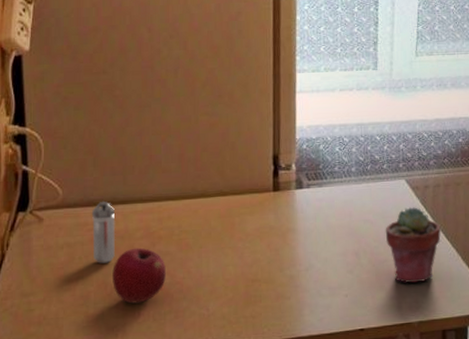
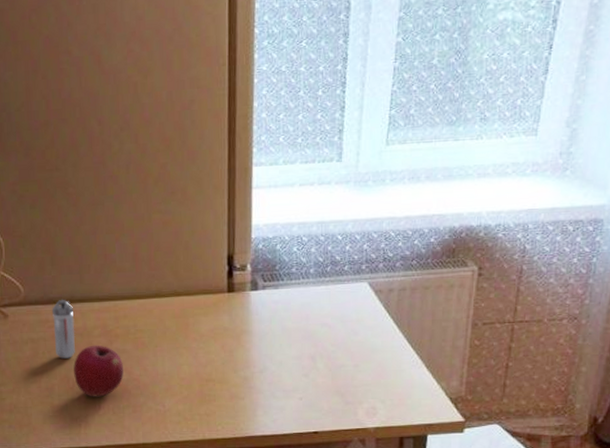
potted succulent: present [385,207,441,283] -> none [343,311,404,389]

